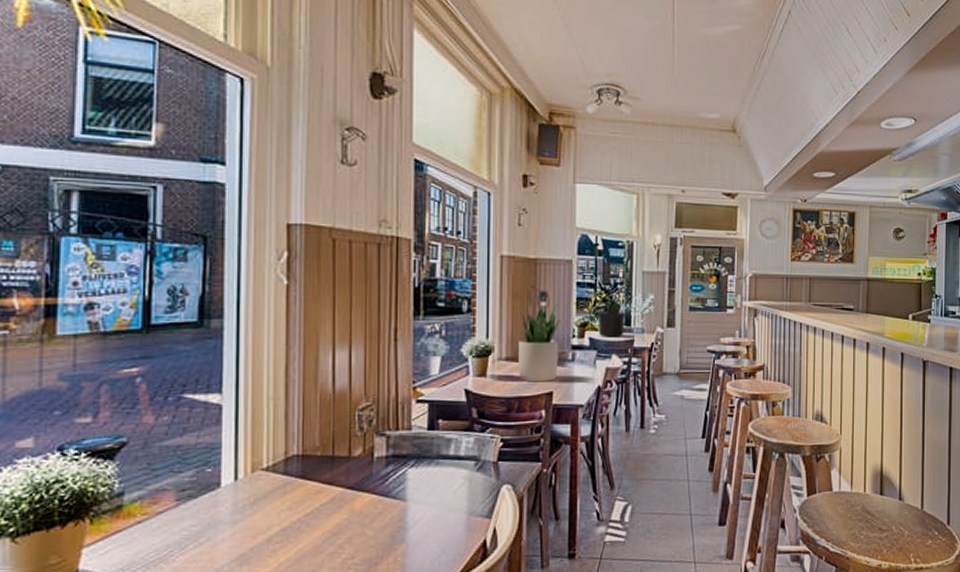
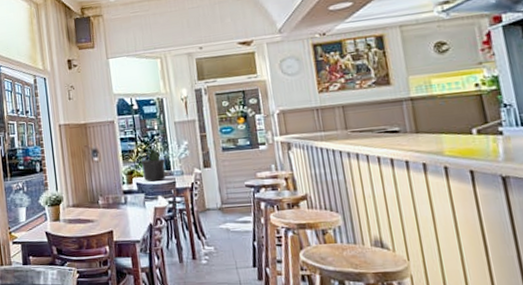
planter: present [518,303,560,382] -> none [79,157,114,224]

